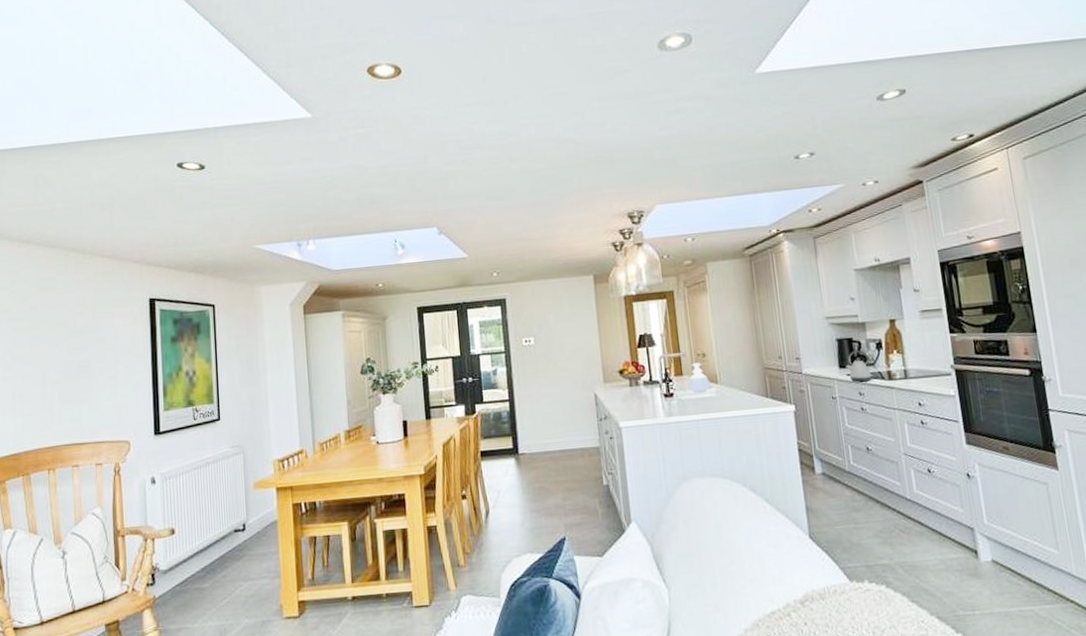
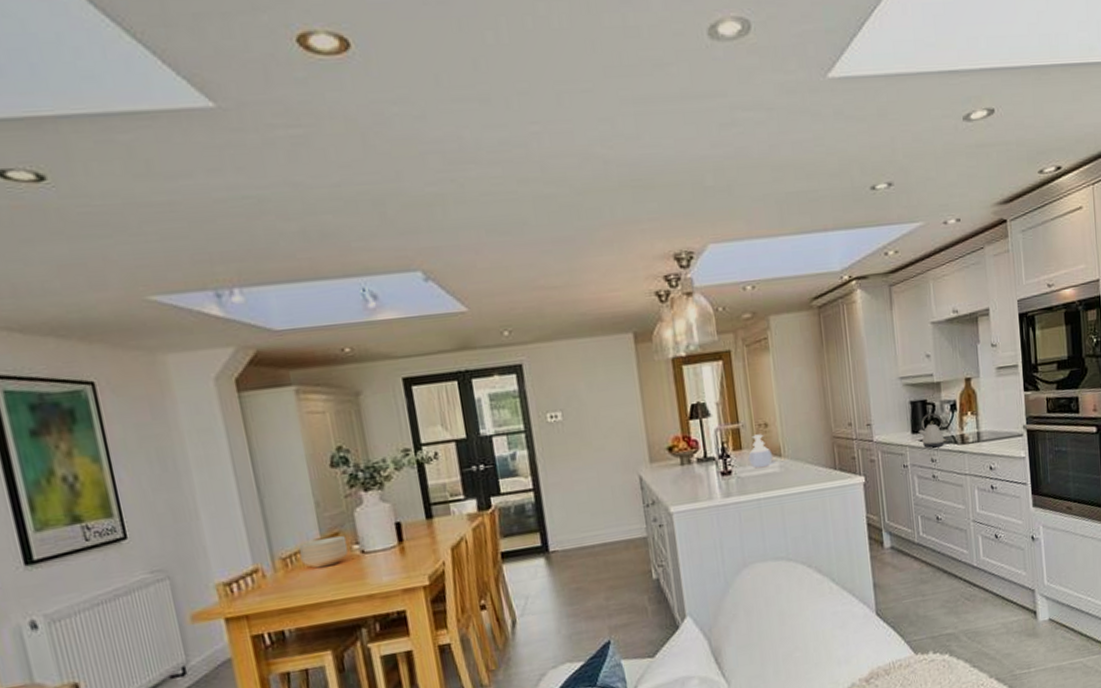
bowl: none [332,428,368,453] -> present [297,535,349,569]

